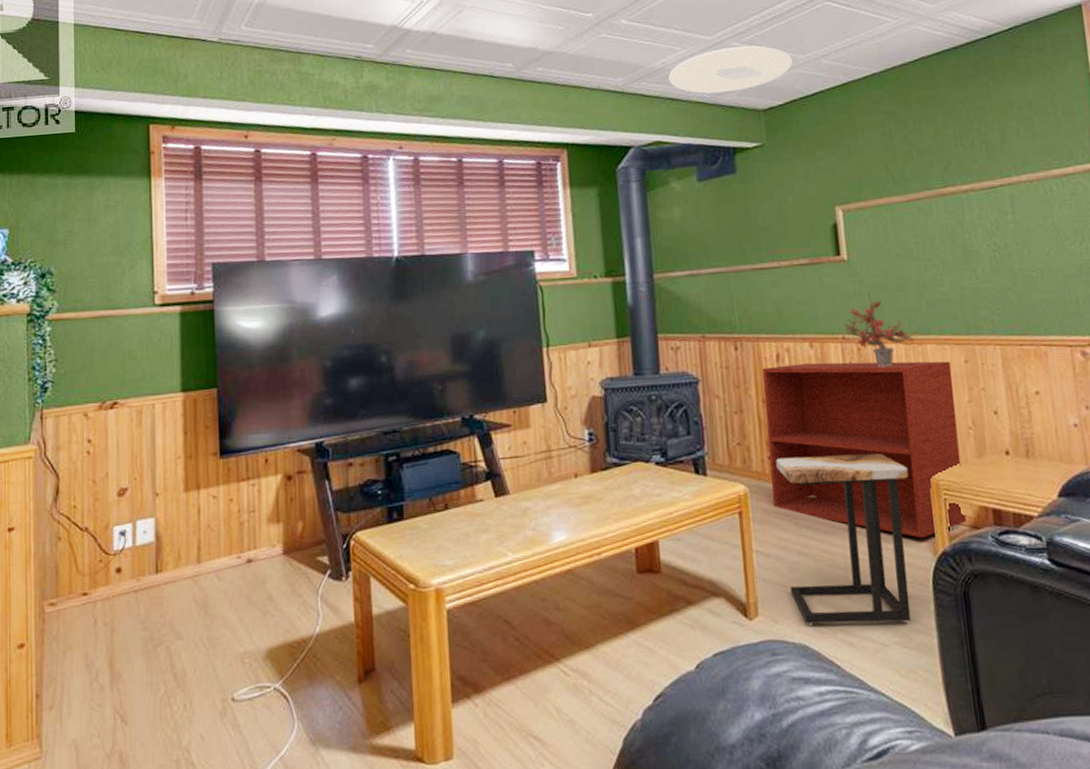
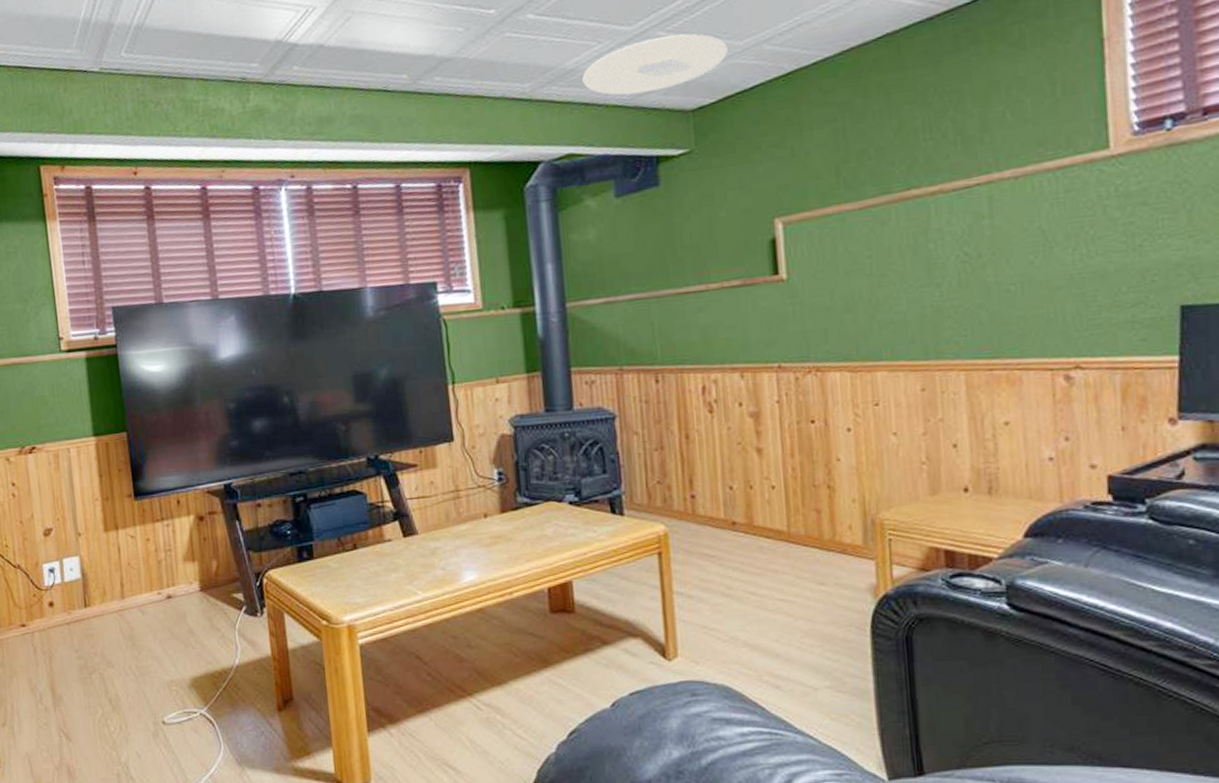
tv stand: present [761,361,966,539] -> none [685,390,913,581]
side table: present [776,453,912,625] -> none [699,491,849,667]
potted plant: present [844,293,922,368] -> none [781,315,871,399]

